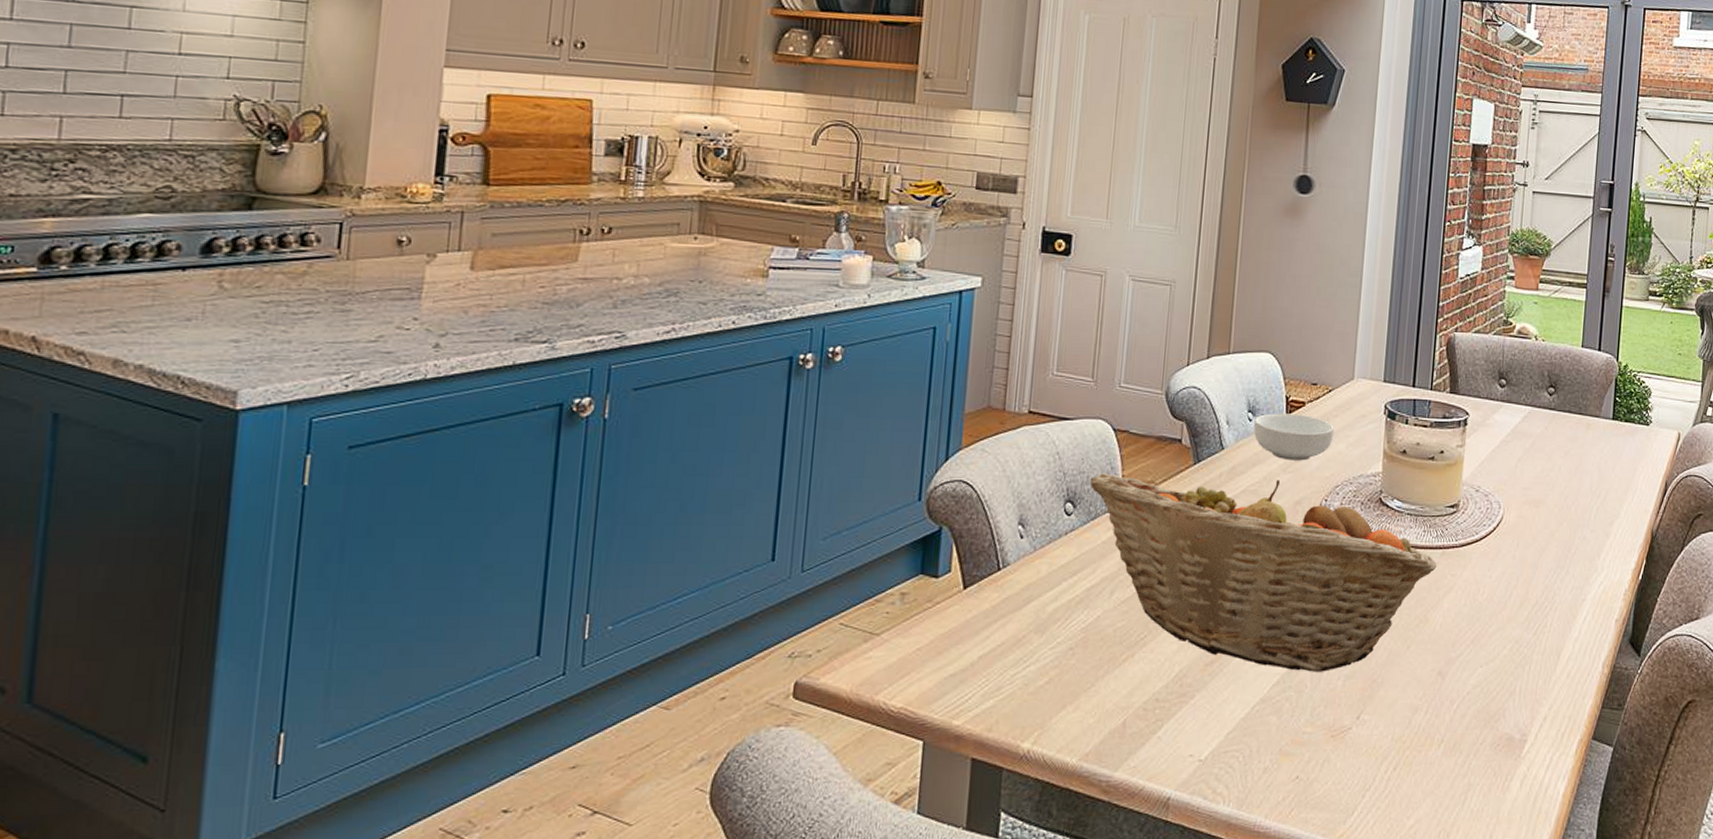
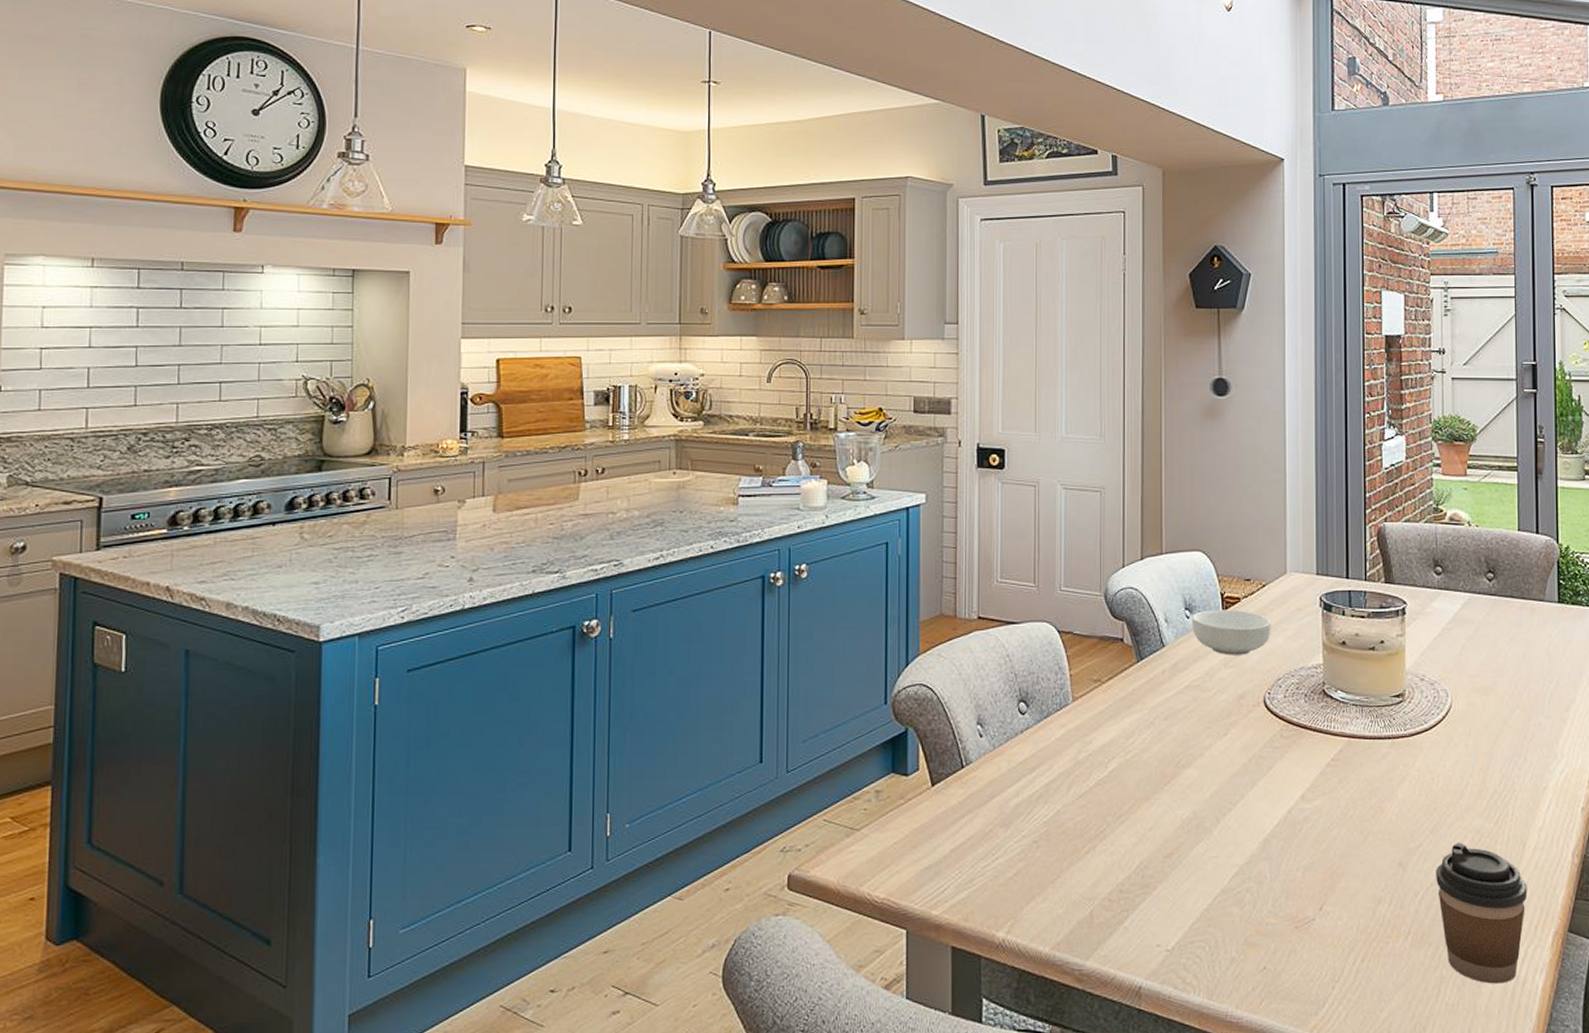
fruit basket: present [1090,473,1436,672] -> none [1040,673,1387,863]
coffee cup: none [1472,653,1558,791] -> present [1436,843,1527,984]

